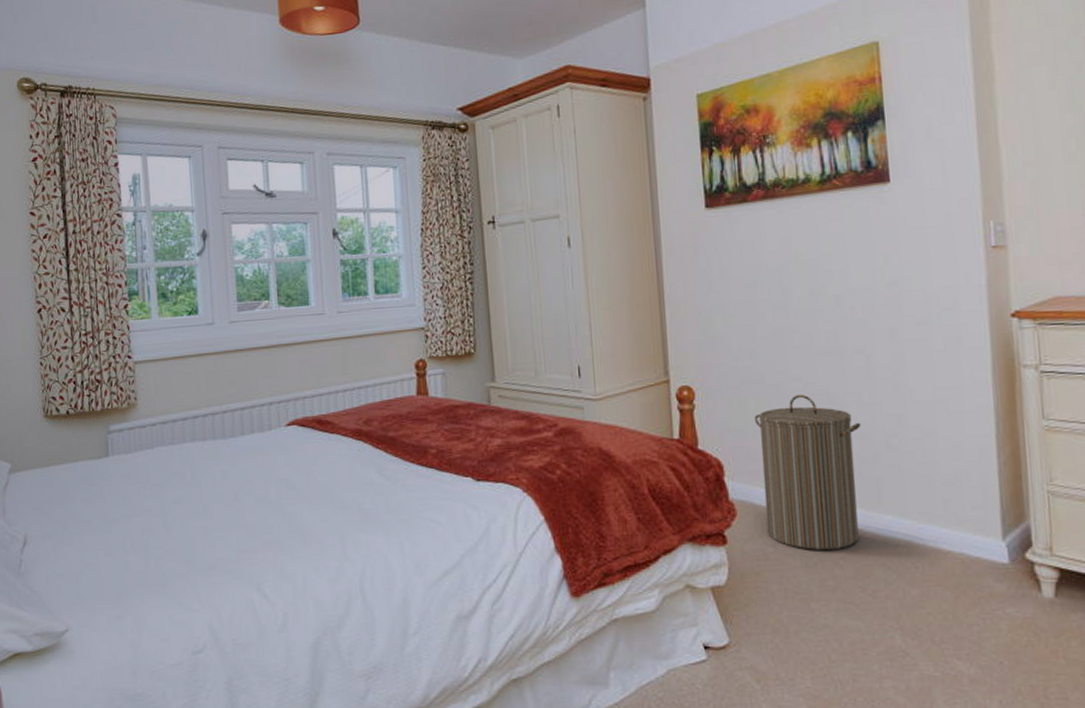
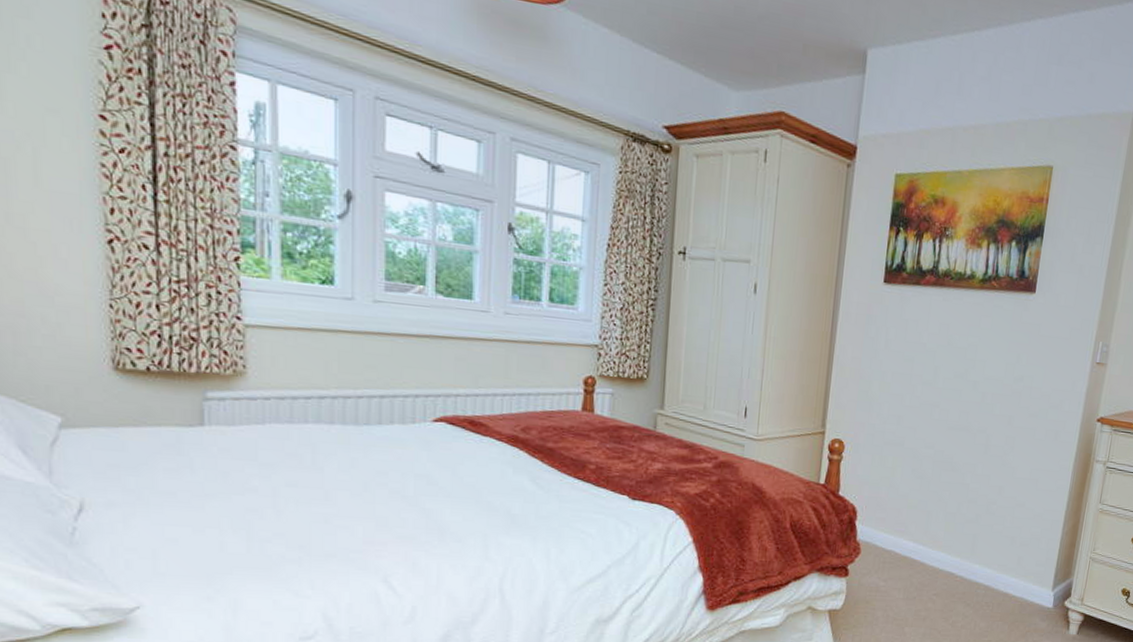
laundry hamper: present [754,394,861,550] -> none [882,459,972,588]

